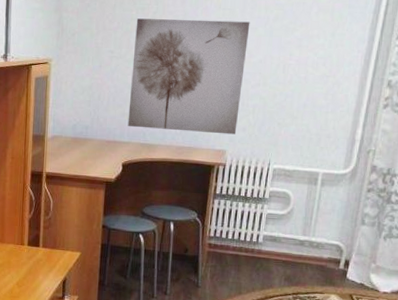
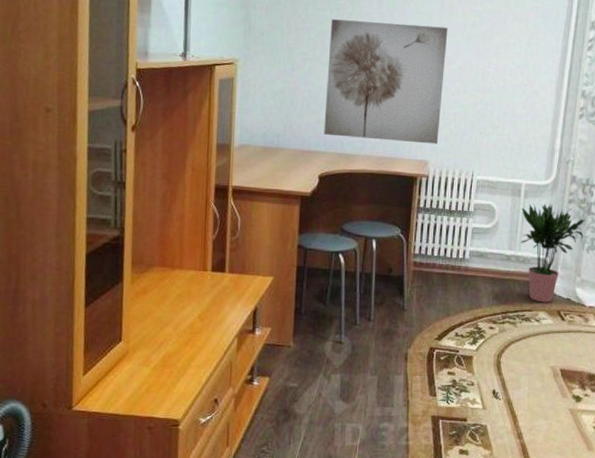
potted plant: none [314,191,385,287] -> present [520,203,586,303]

